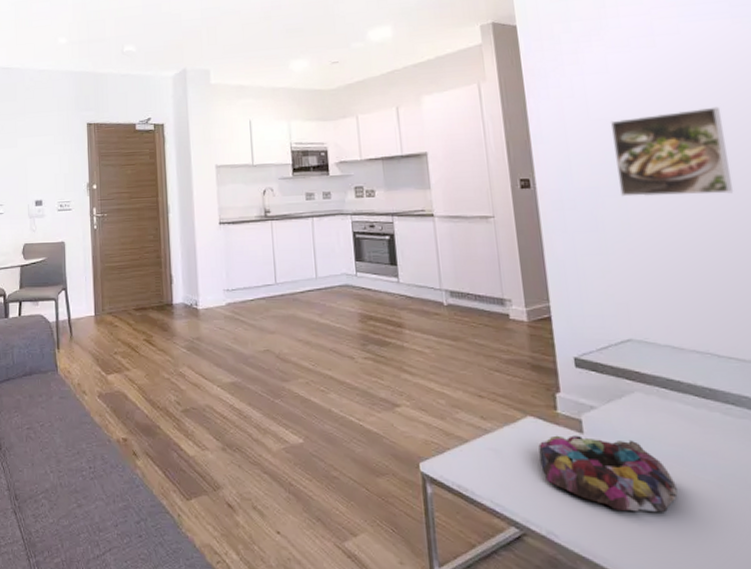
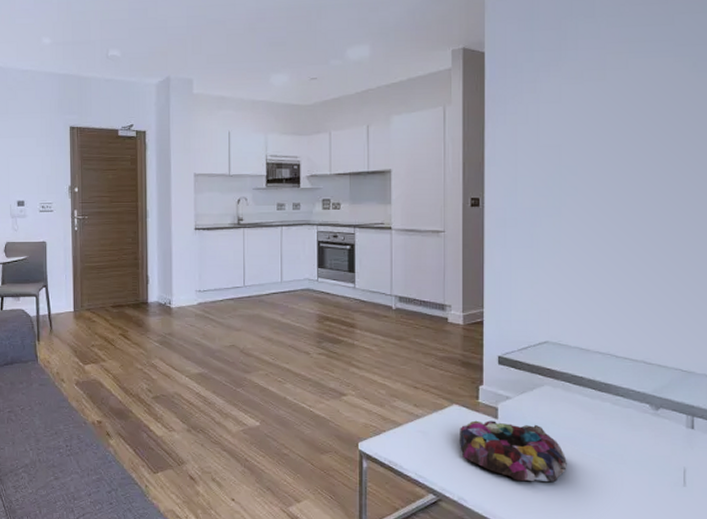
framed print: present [610,106,733,197] -> none [555,139,651,218]

